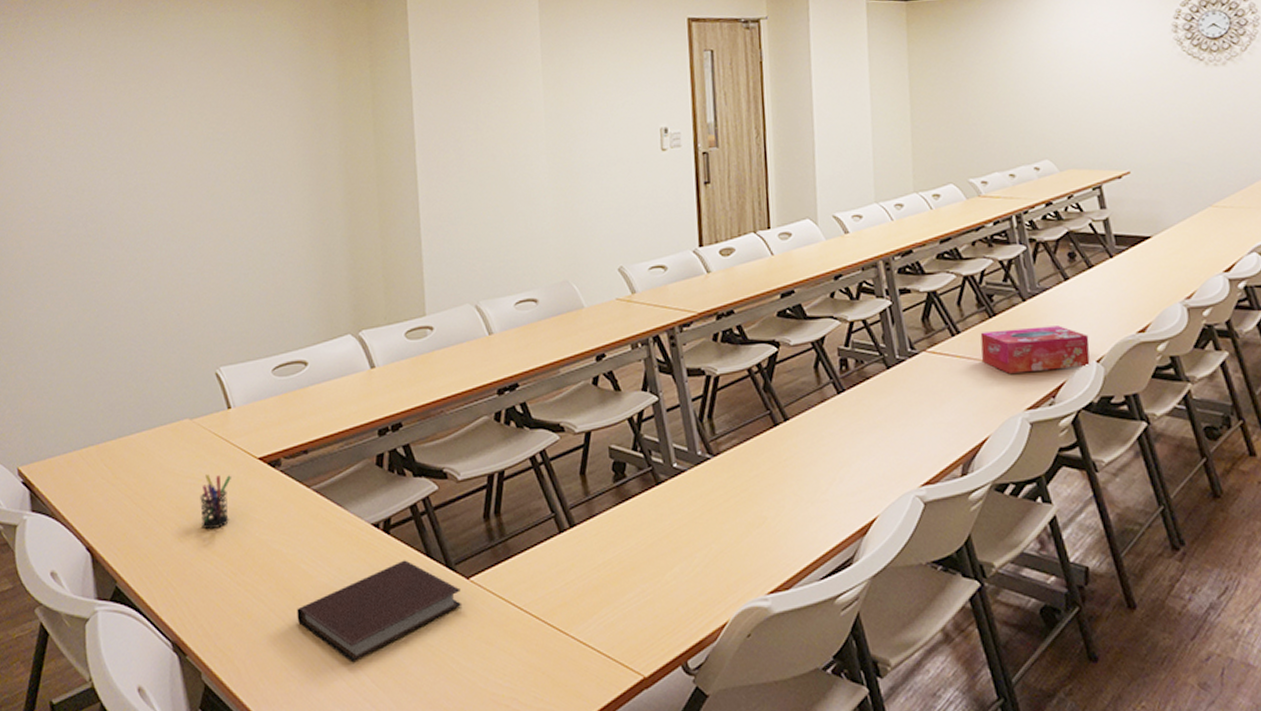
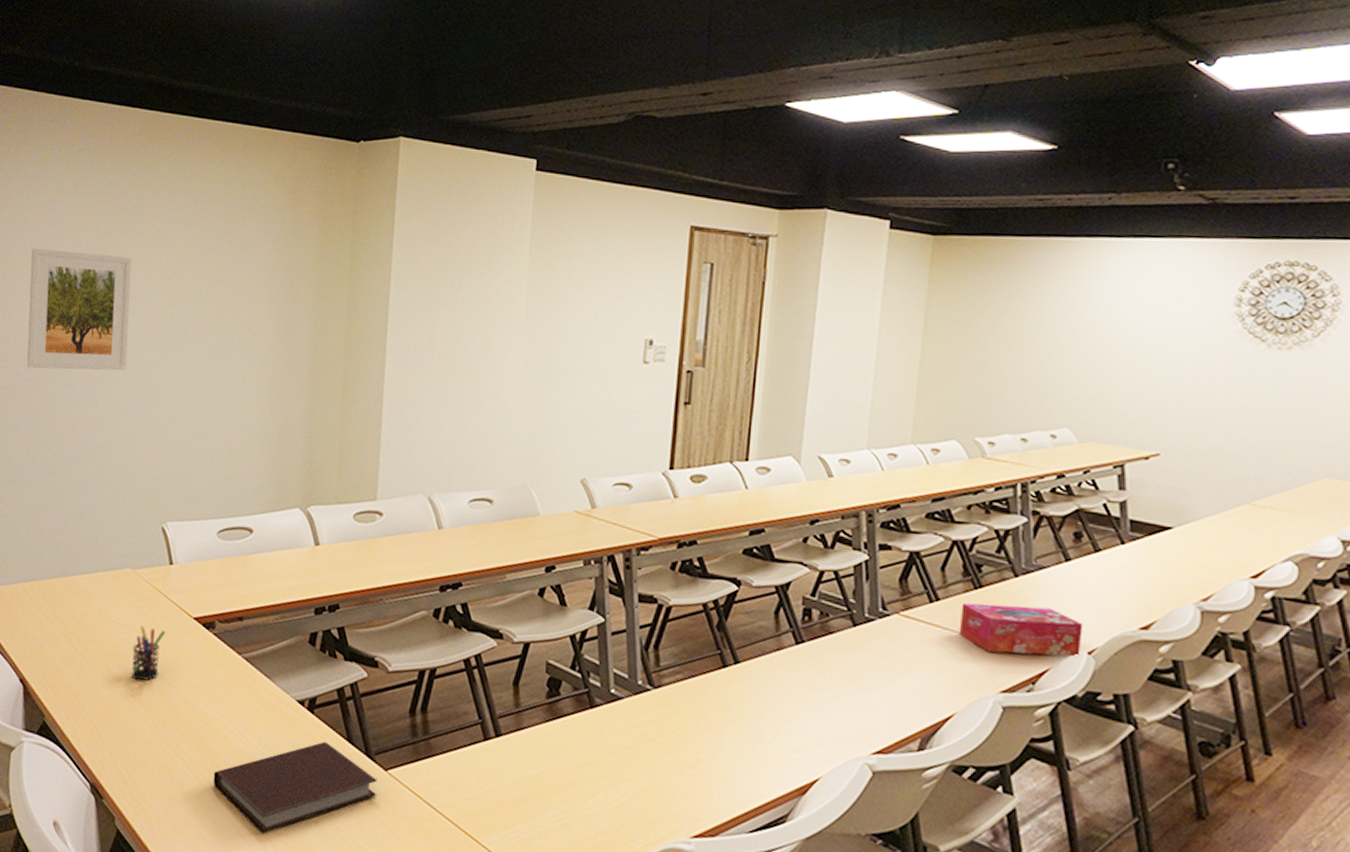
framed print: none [51,112,162,234] -> present [26,248,132,371]

